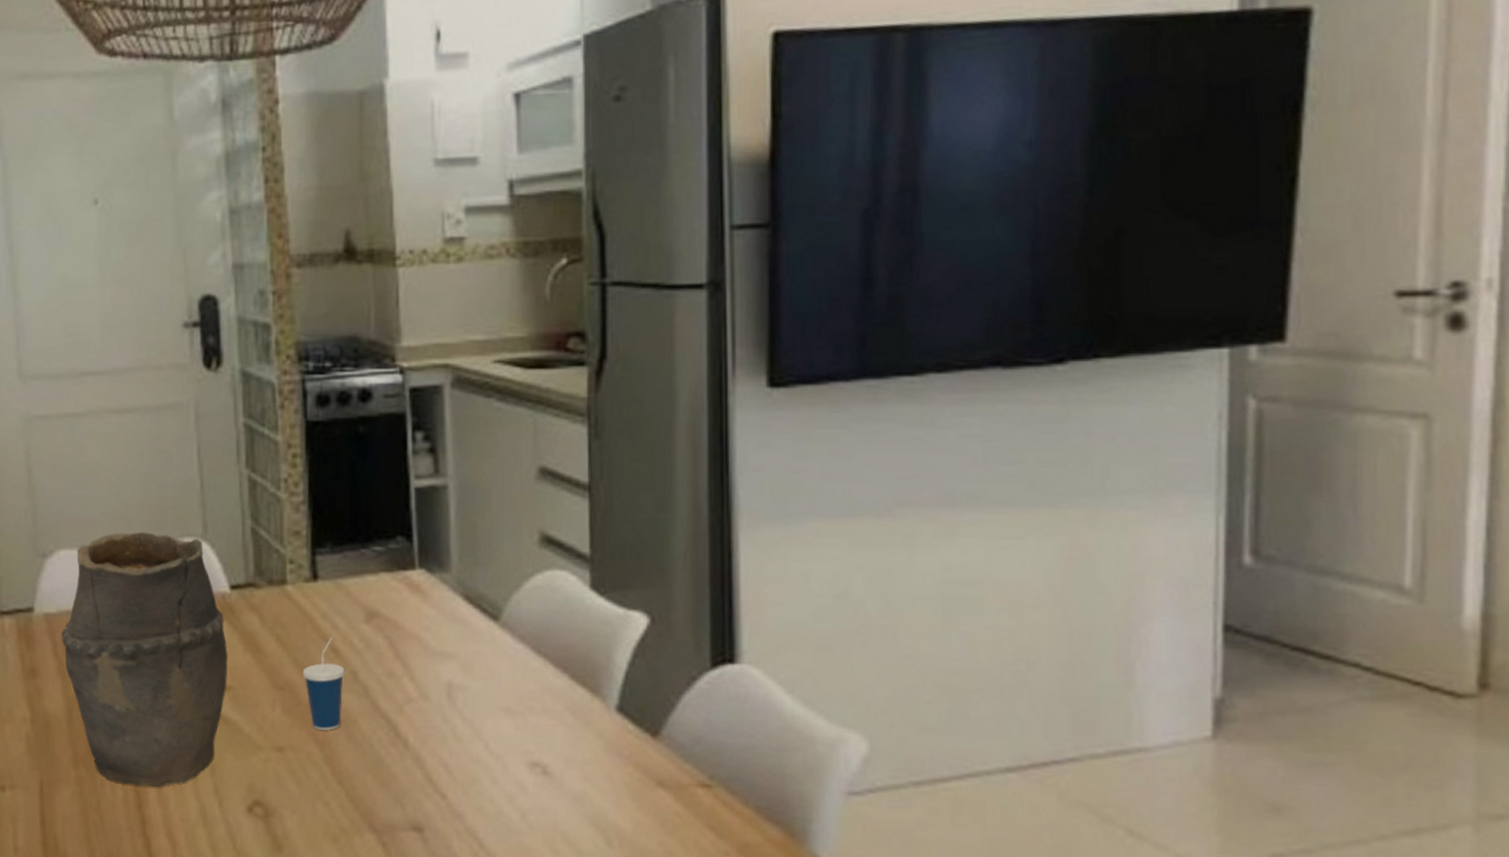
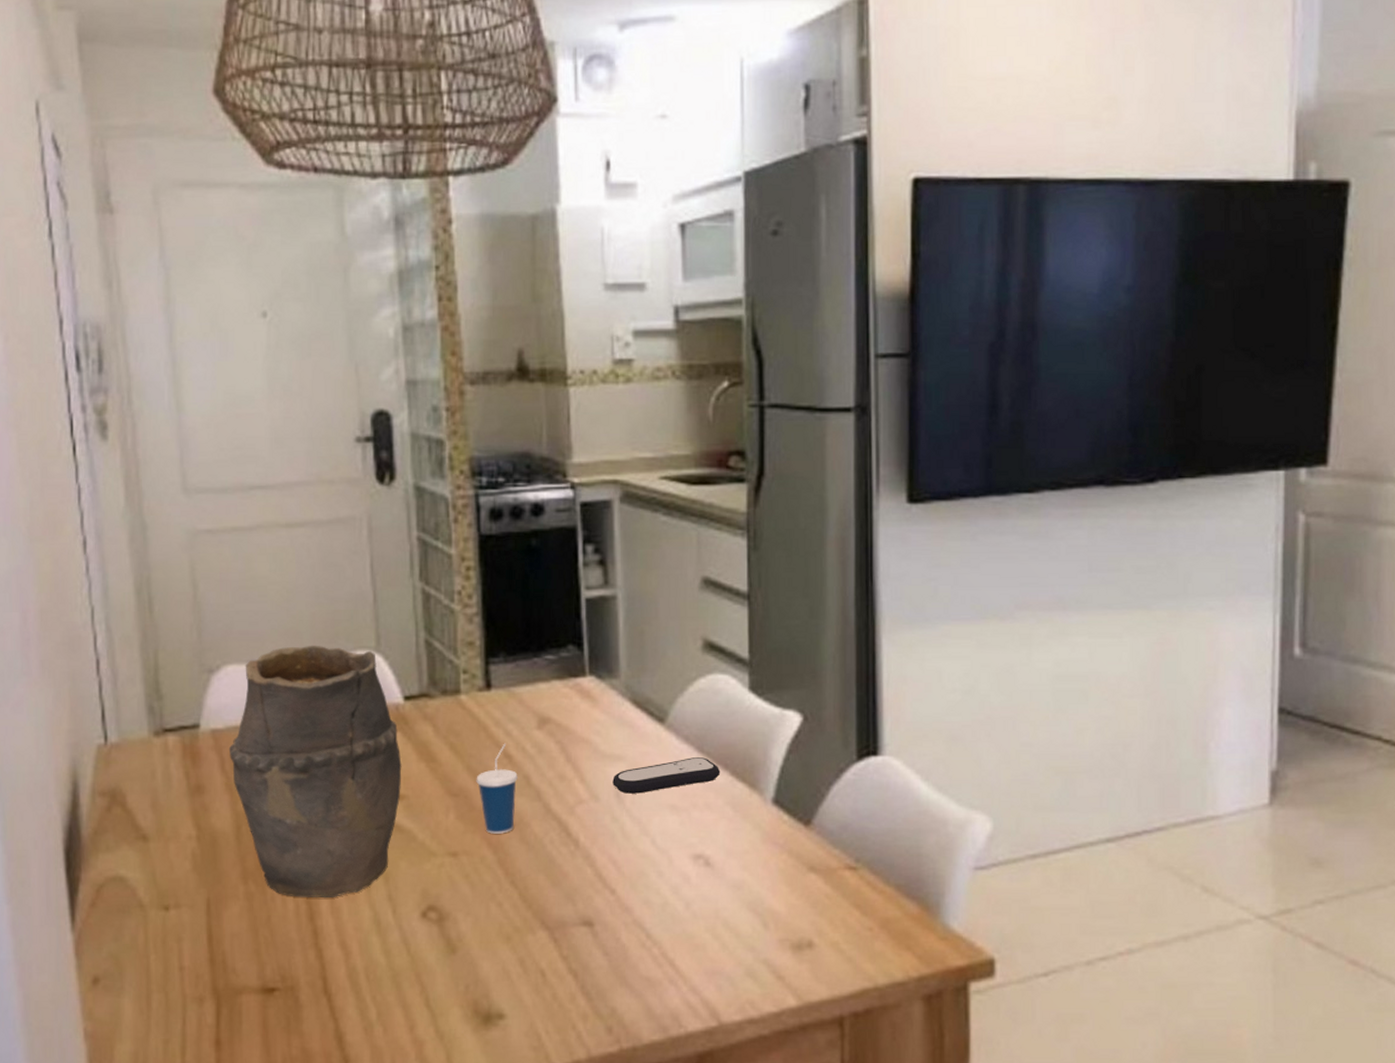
remote control: none [443,658,559,695] -> present [612,757,721,794]

